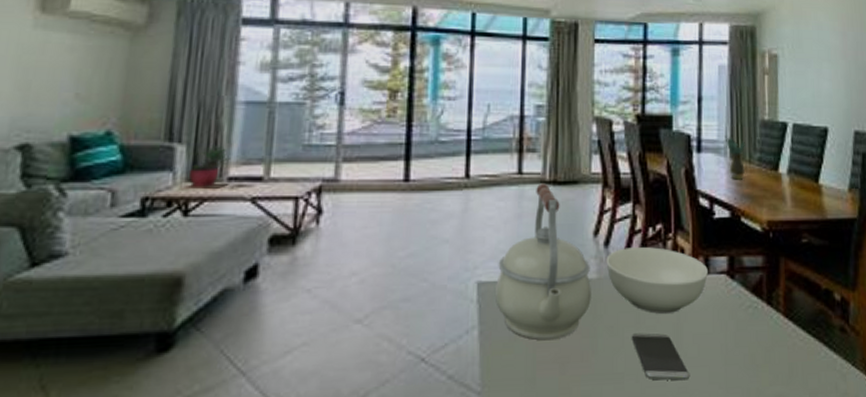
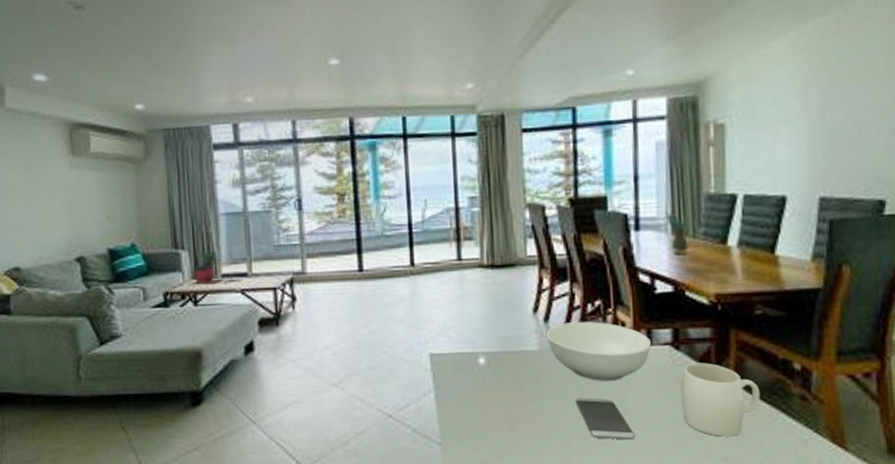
kettle: present [494,183,591,341] -> none [445,267,535,403]
mug: none [735,293,806,374] -> present [681,362,760,437]

